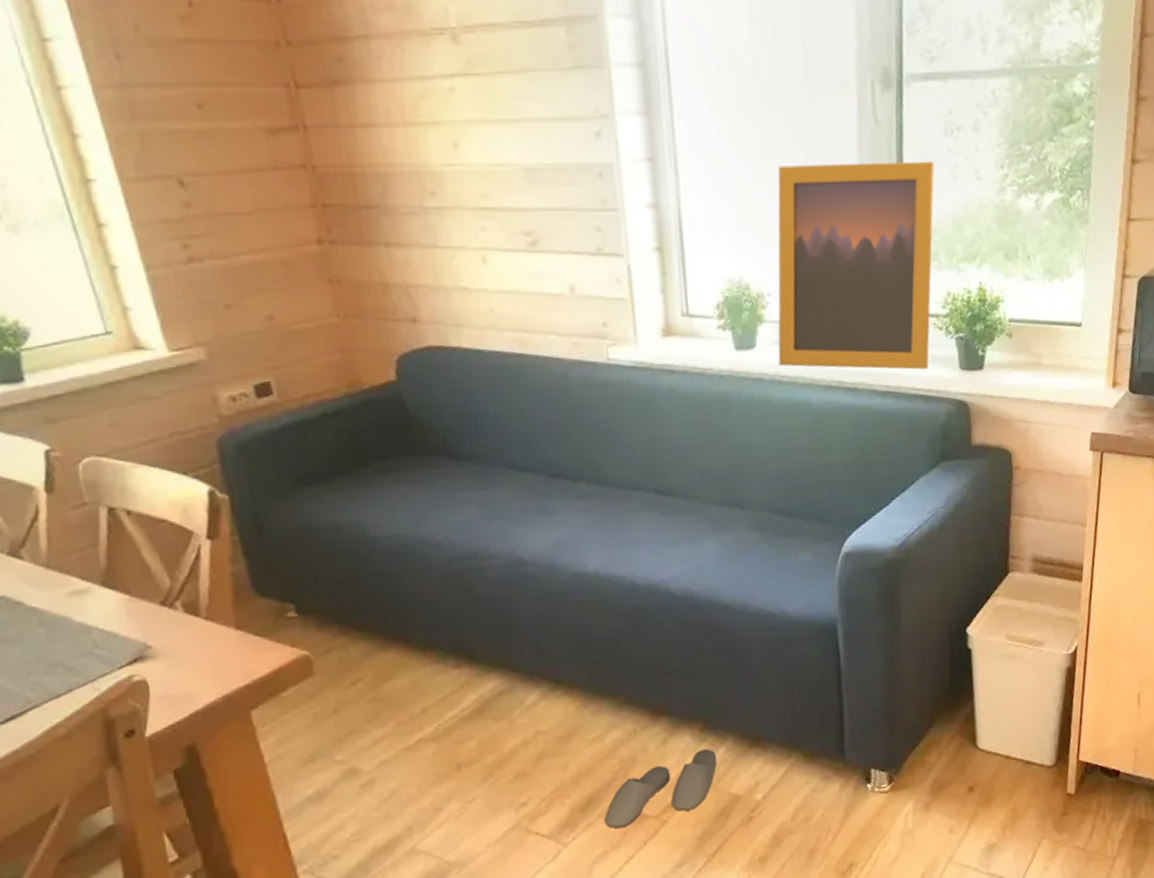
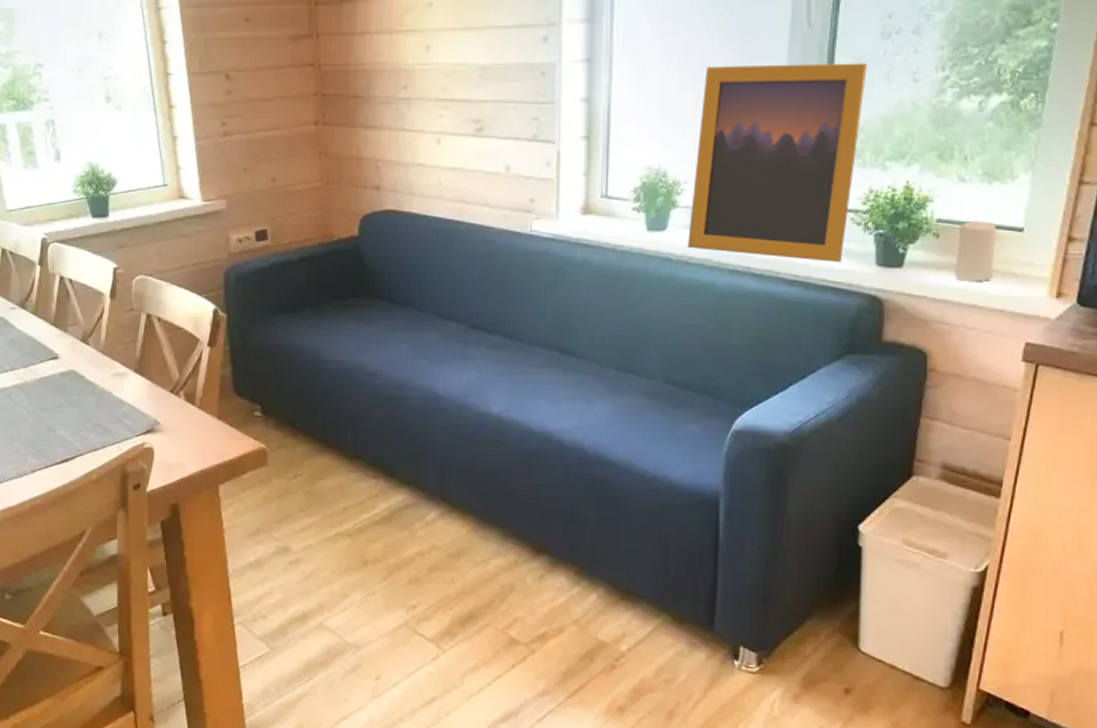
slippers: present [604,749,717,829] -> none [480,592,588,648]
candle: none [1028,318,1061,379] -> present [955,220,996,281]

